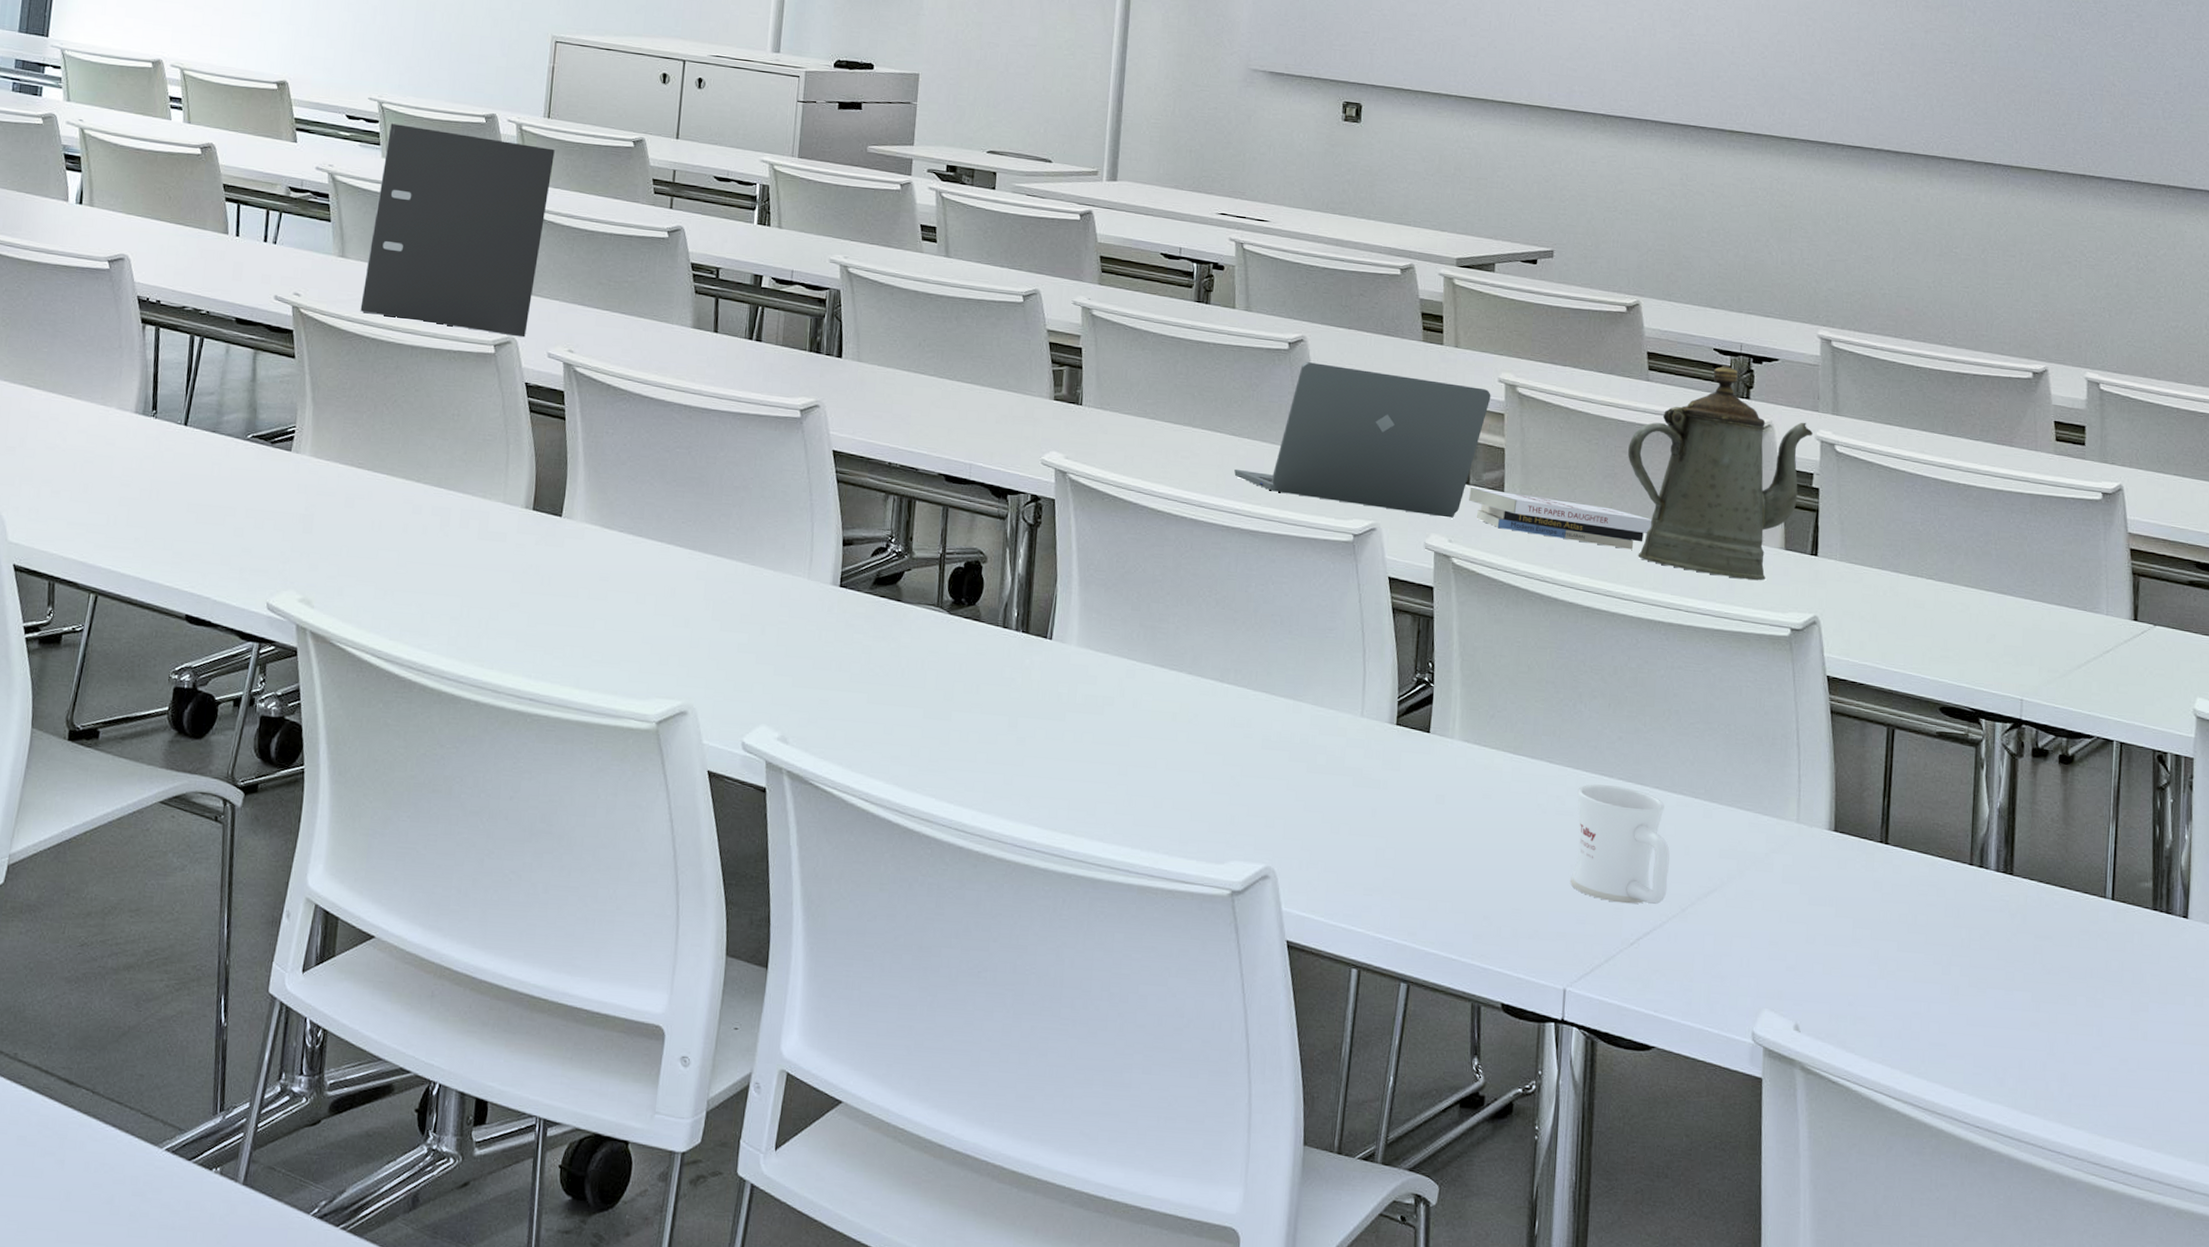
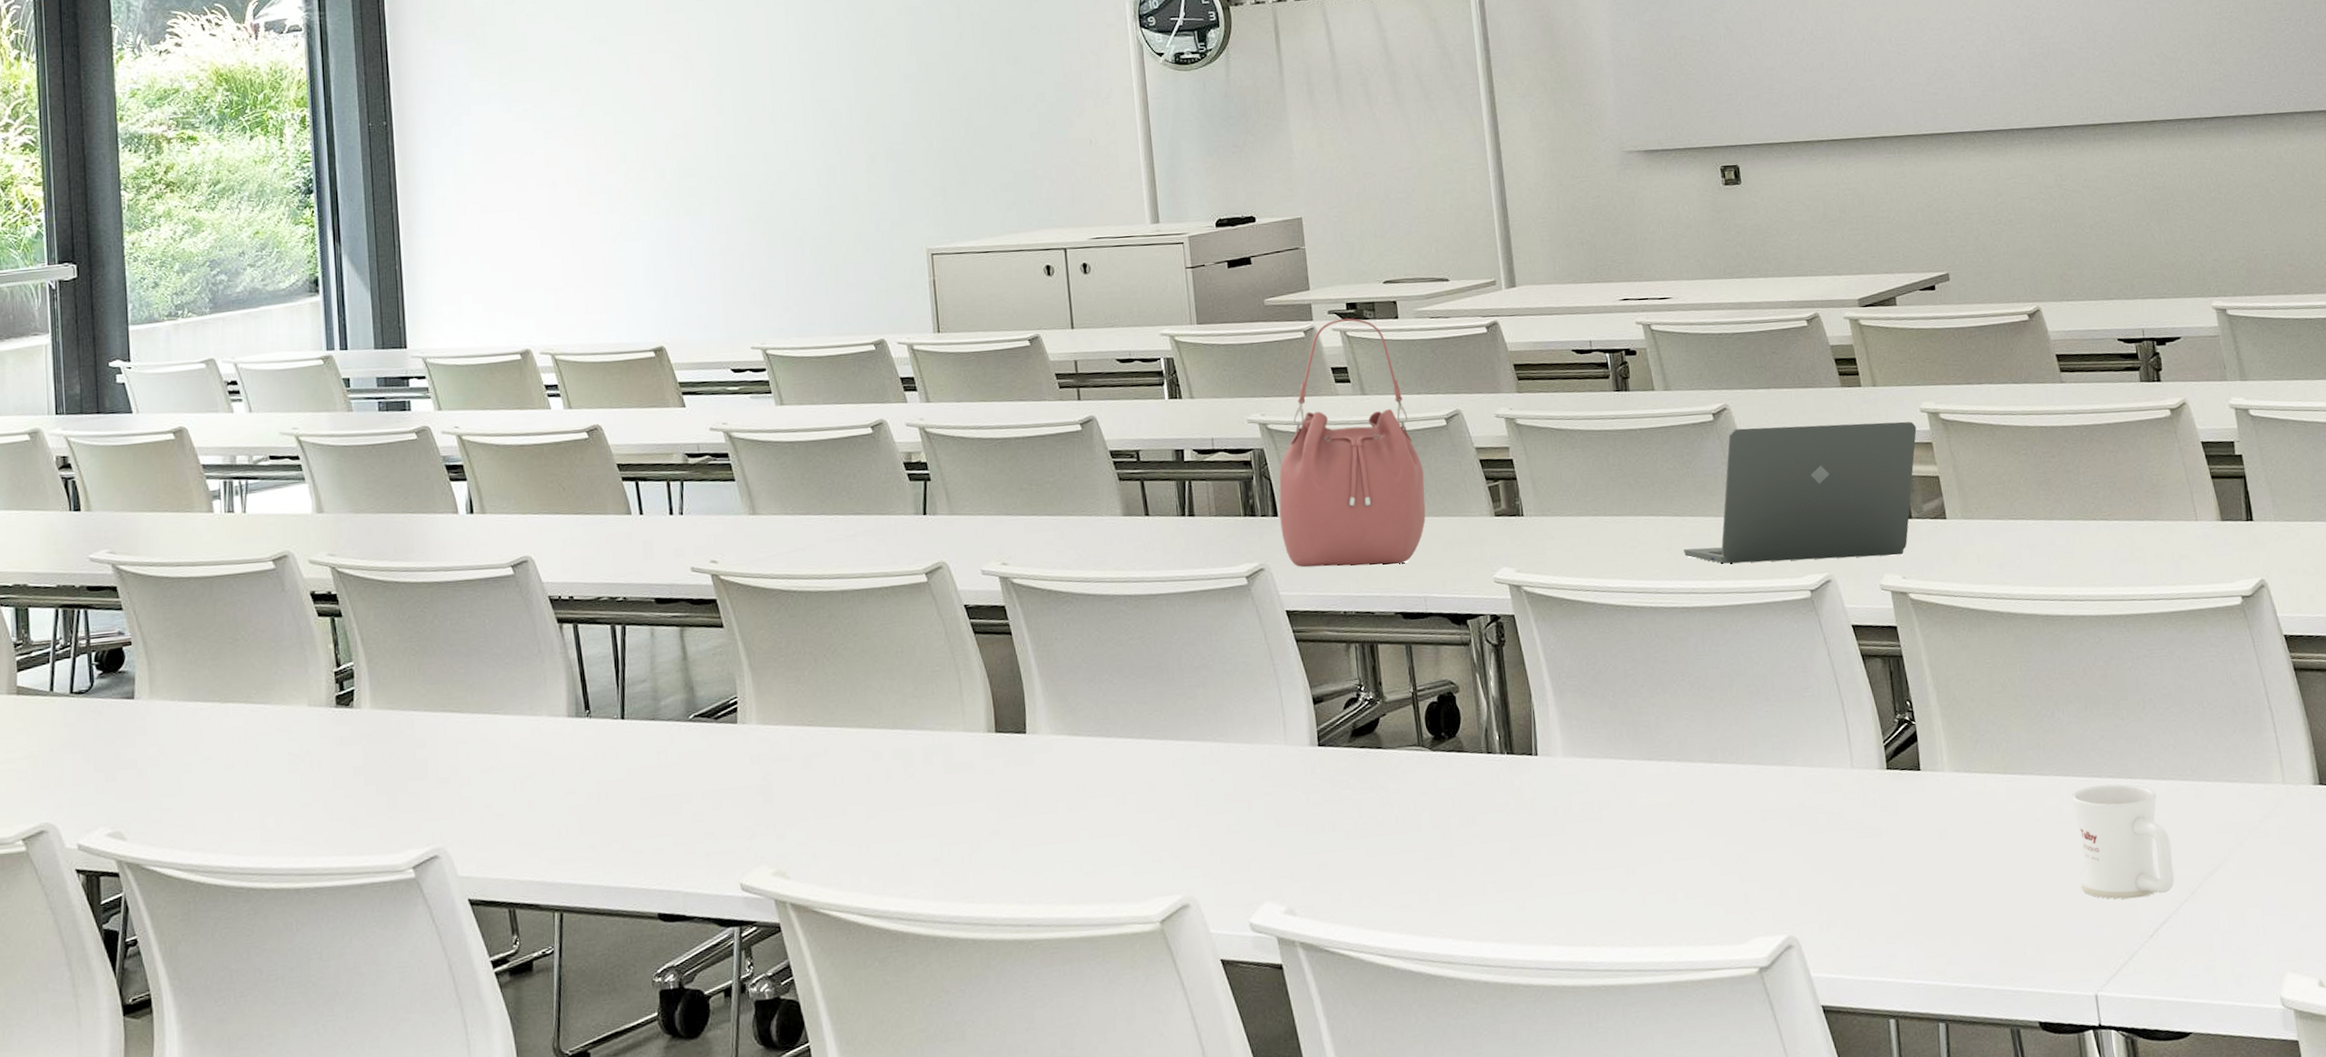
binder: present [360,123,555,338] -> none [778,363,956,567]
handbag: none [842,179,992,427] -> present [1279,318,1426,568]
books: present [1469,487,1653,550] -> none [1913,514,2092,556]
coffee pot: present [1628,366,1813,581] -> none [2055,353,2226,560]

